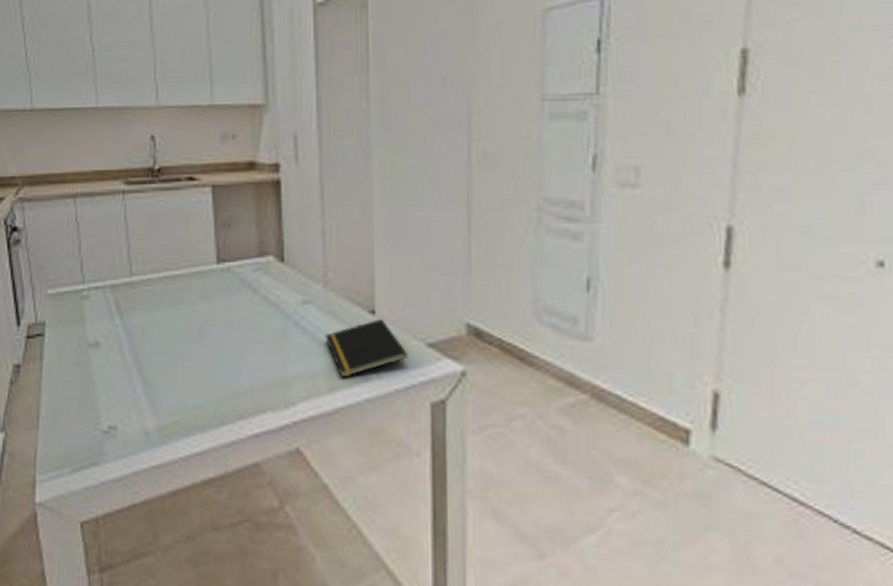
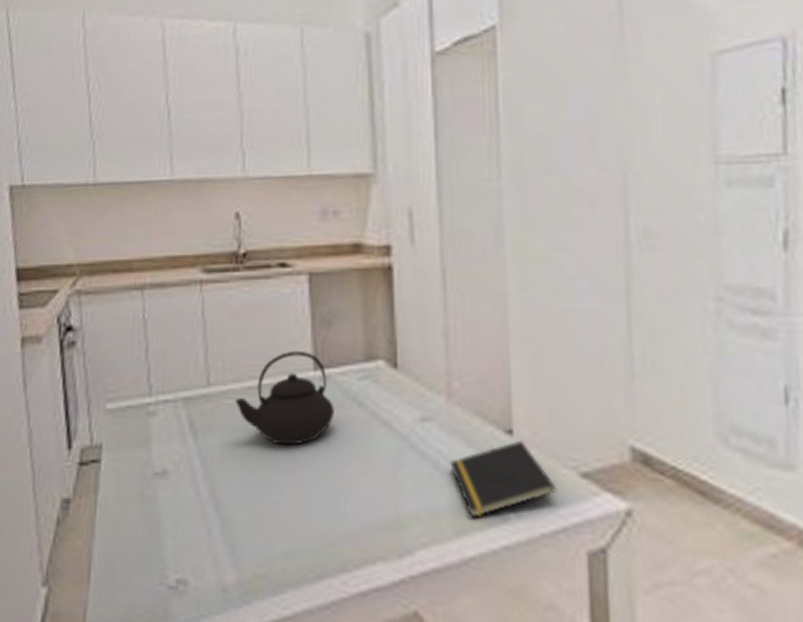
teapot: none [153,247,233,323] -> present [235,350,334,446]

